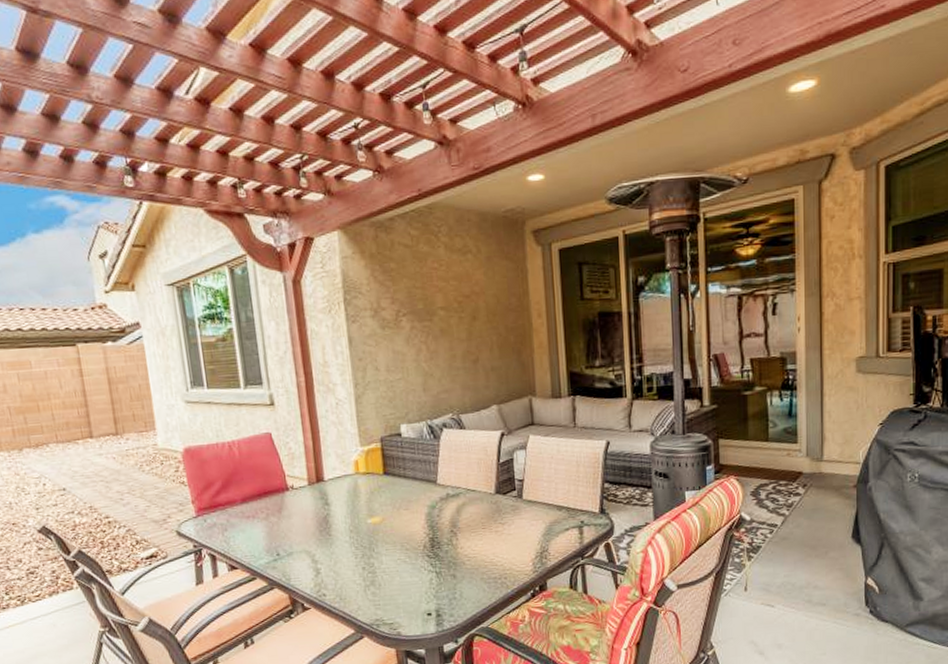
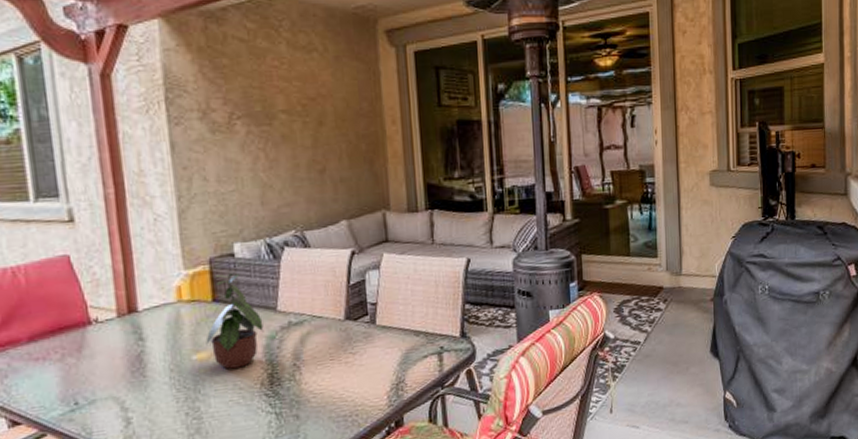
potted plant: none [378,447,426,533] -> present [206,269,264,369]

